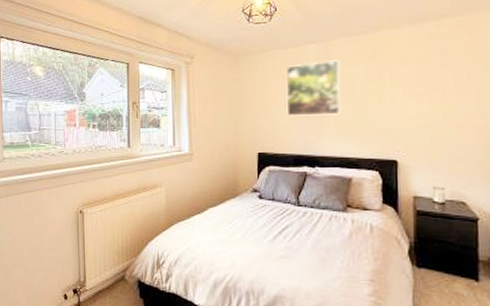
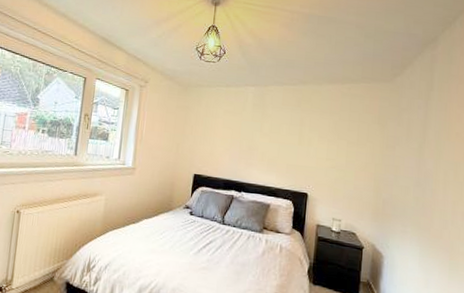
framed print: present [286,60,342,116] -> none [223,102,272,150]

